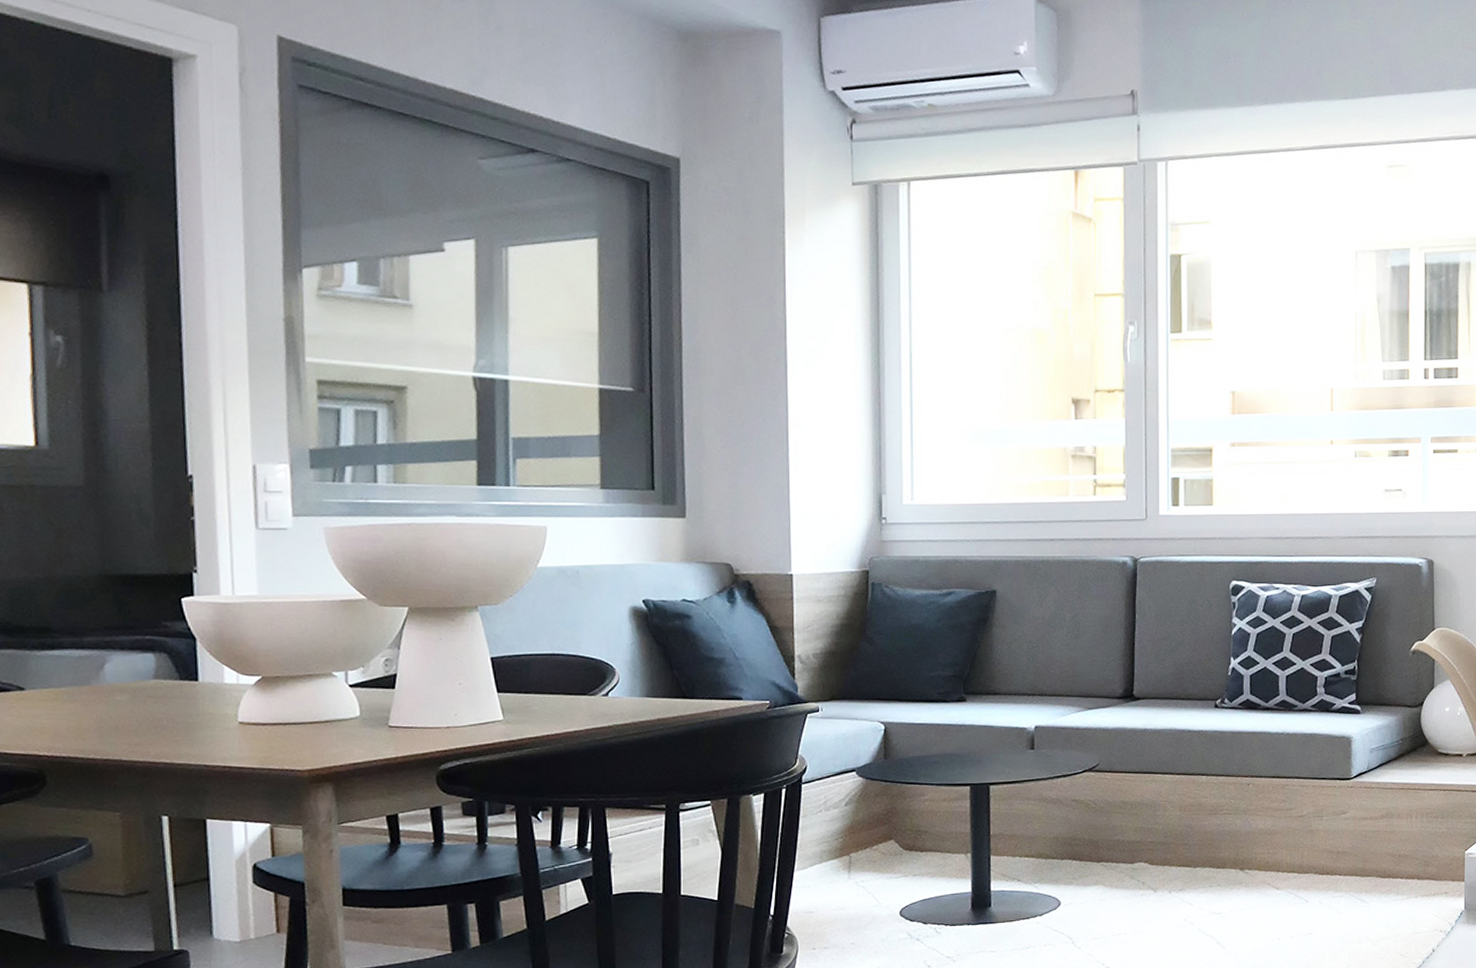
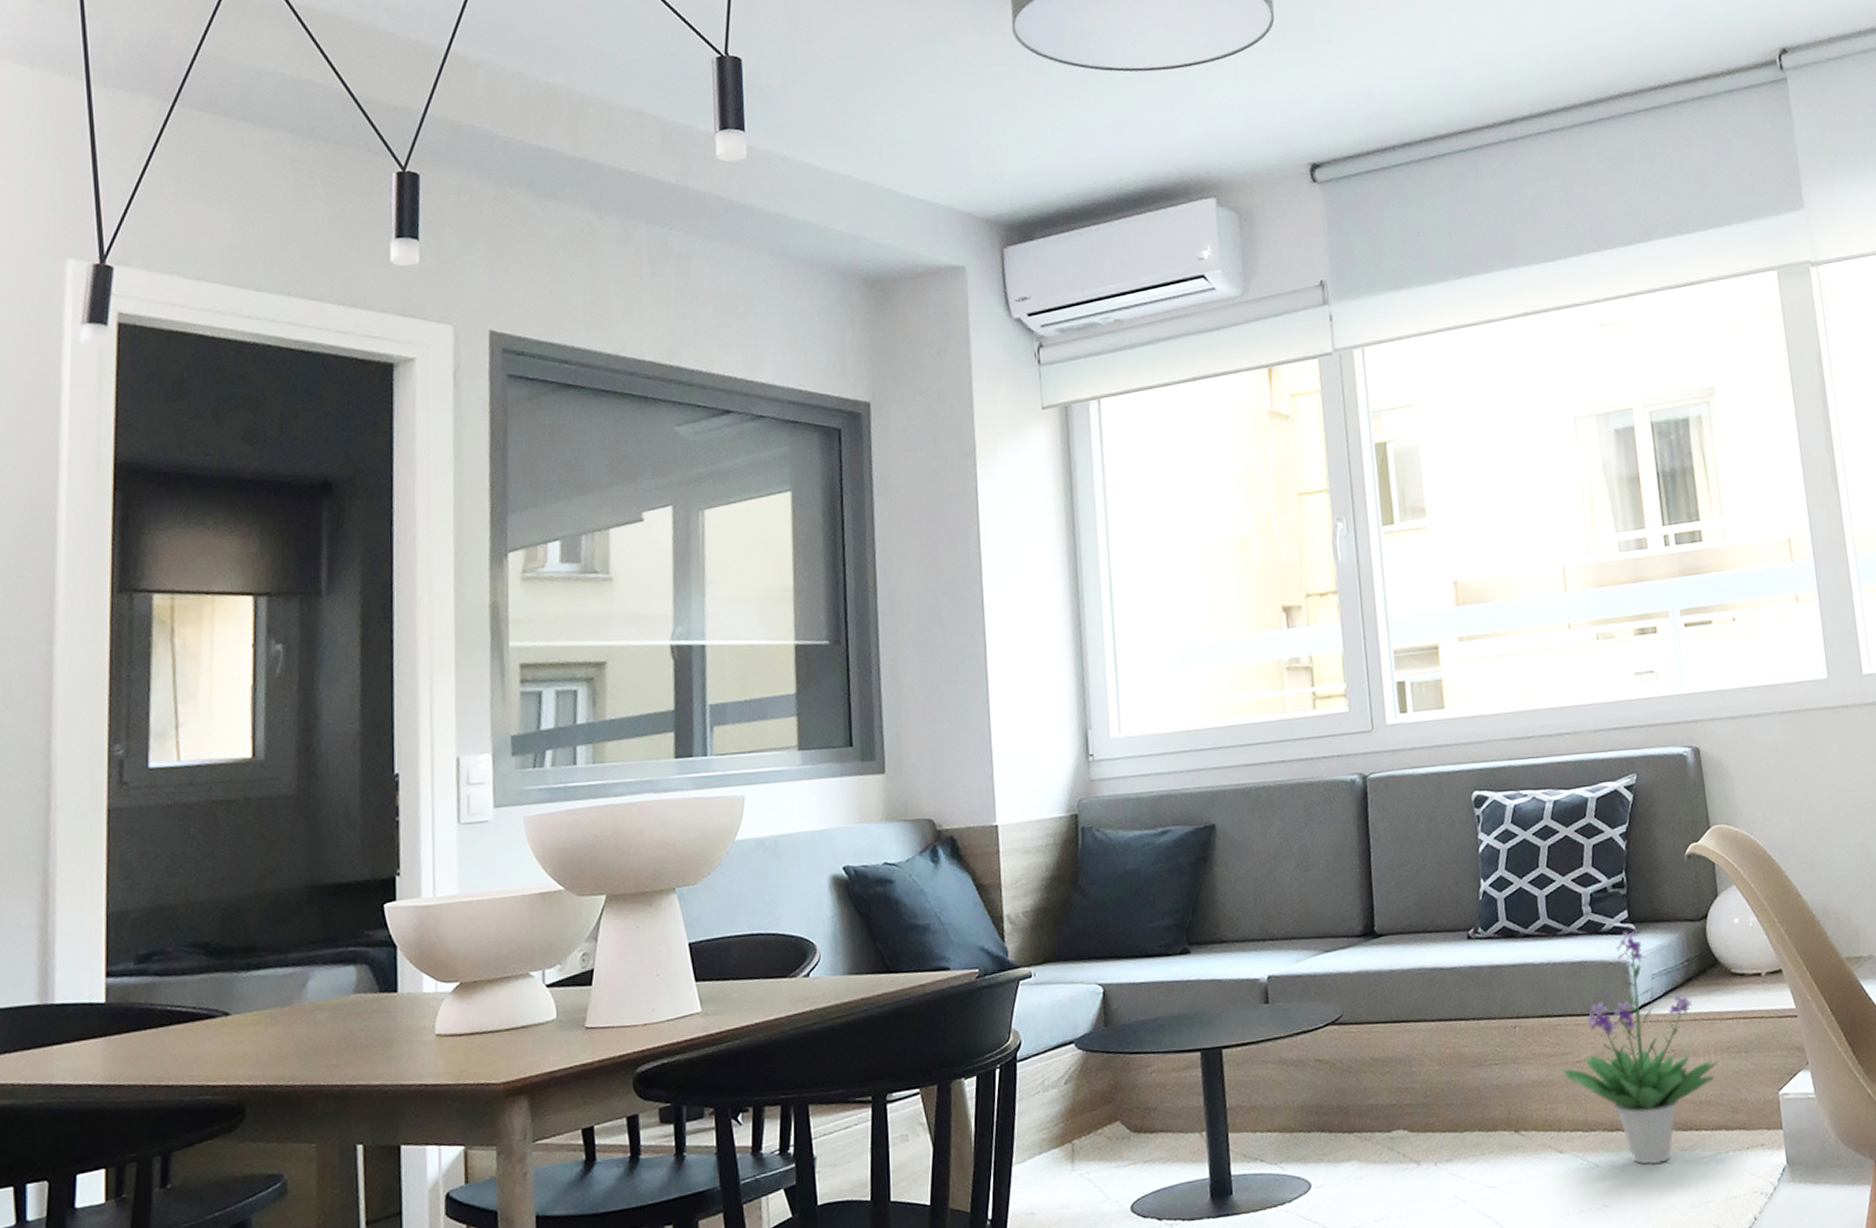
potted plant: none [1286,711,1419,904] -> present [1562,930,1719,1165]

